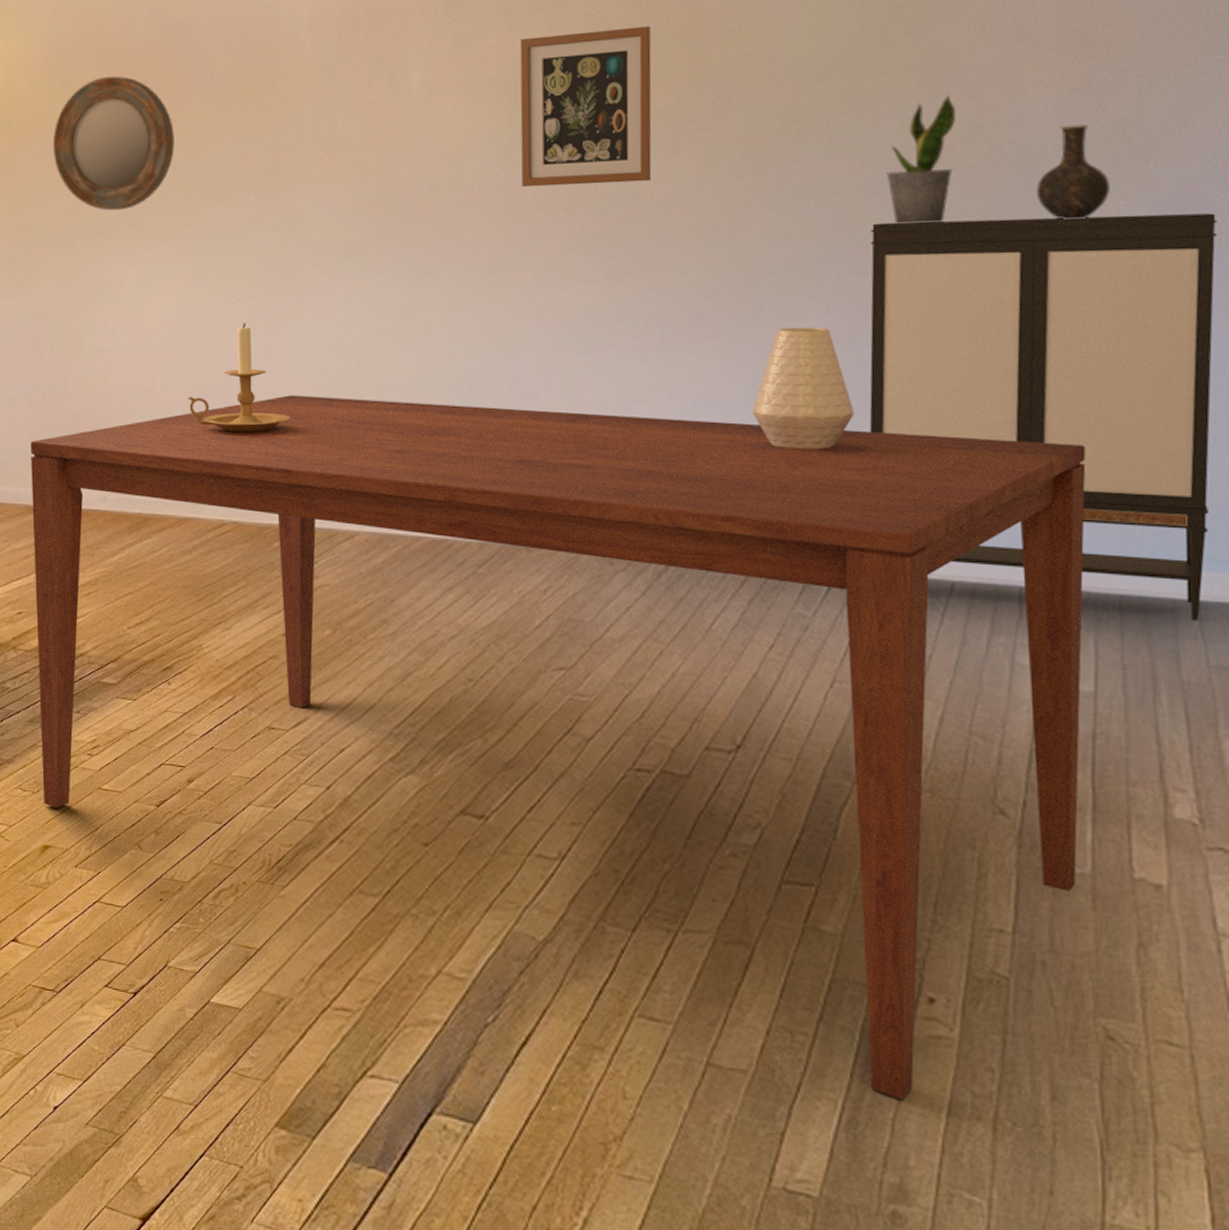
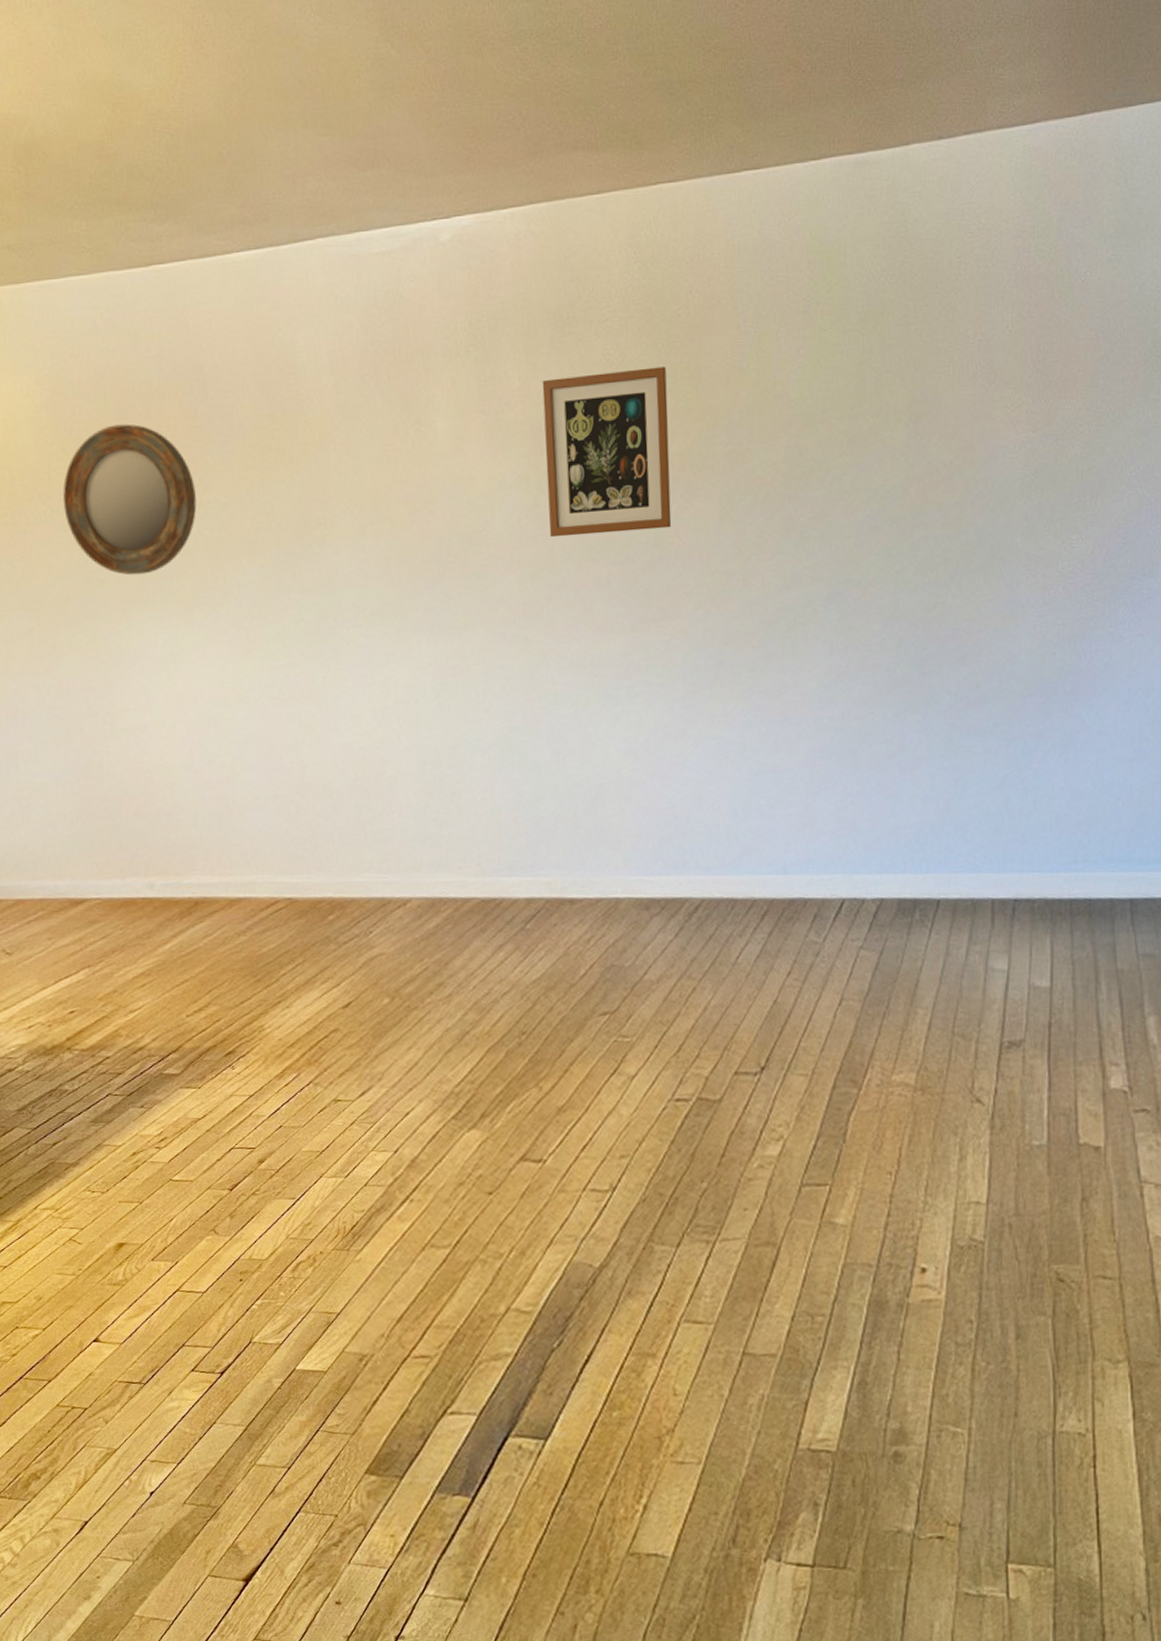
dining table: present [31,395,1086,1101] -> none [67,763,1045,1359]
candle holder: present [187,322,291,433] -> none [230,690,337,807]
vase: present [752,327,854,450] -> none [768,667,856,788]
storage cabinet: present [869,213,1218,621] -> none [867,545,1150,916]
potted plant: present [886,94,956,225] -> none [880,434,938,565]
vase: present [1037,124,1110,220] -> none [1006,462,1065,555]

